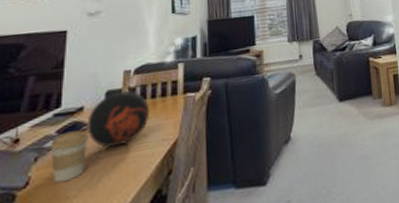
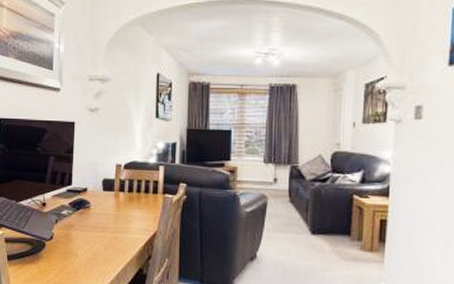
coffee cup: present [50,130,89,183] -> none [65,205,91,243]
decorative ball: present [87,91,150,148] -> none [89,182,136,226]

